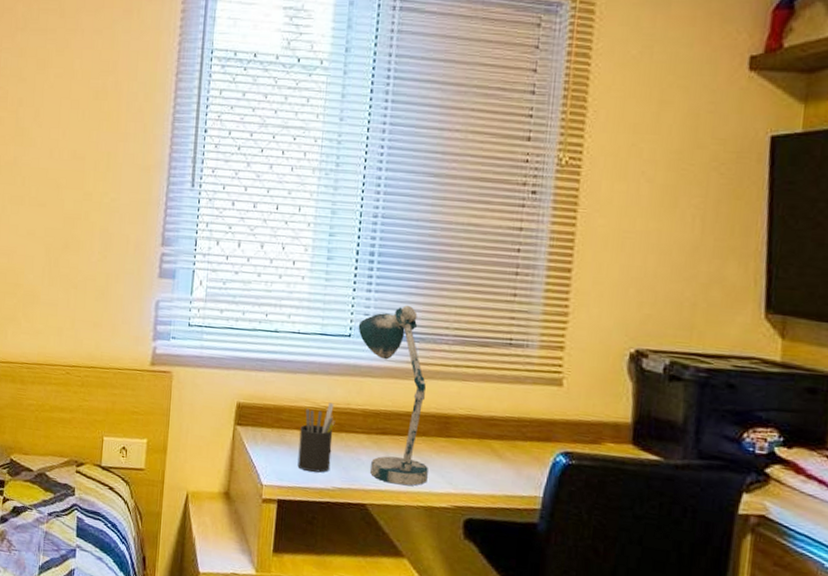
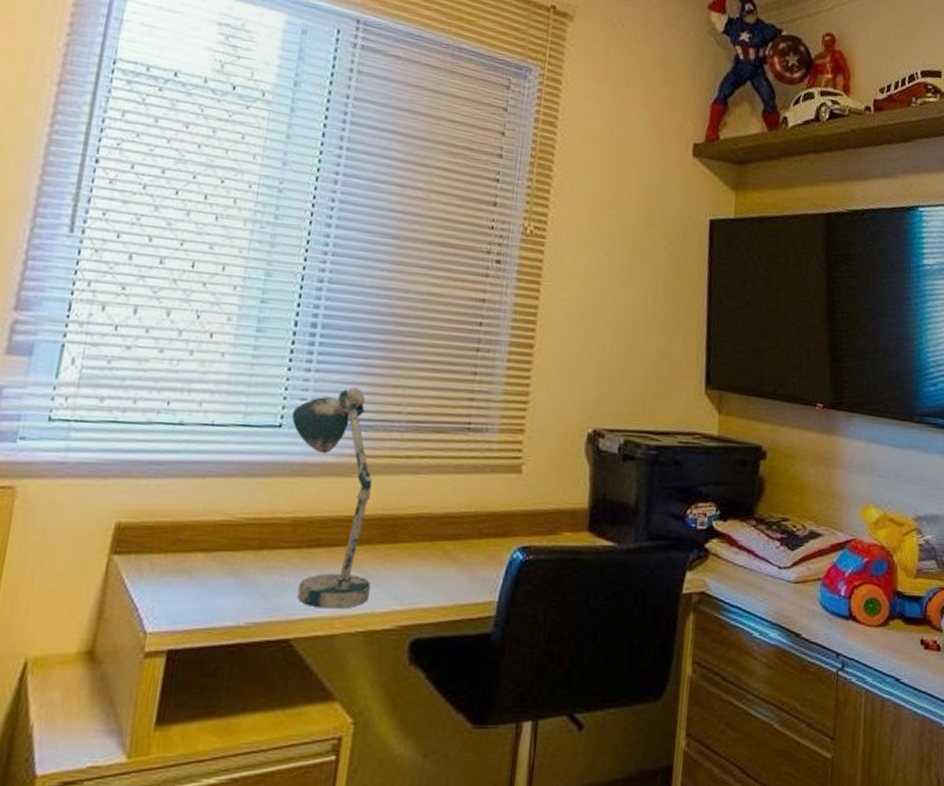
pen holder: present [297,402,335,473] -> none [199,512,255,606]

